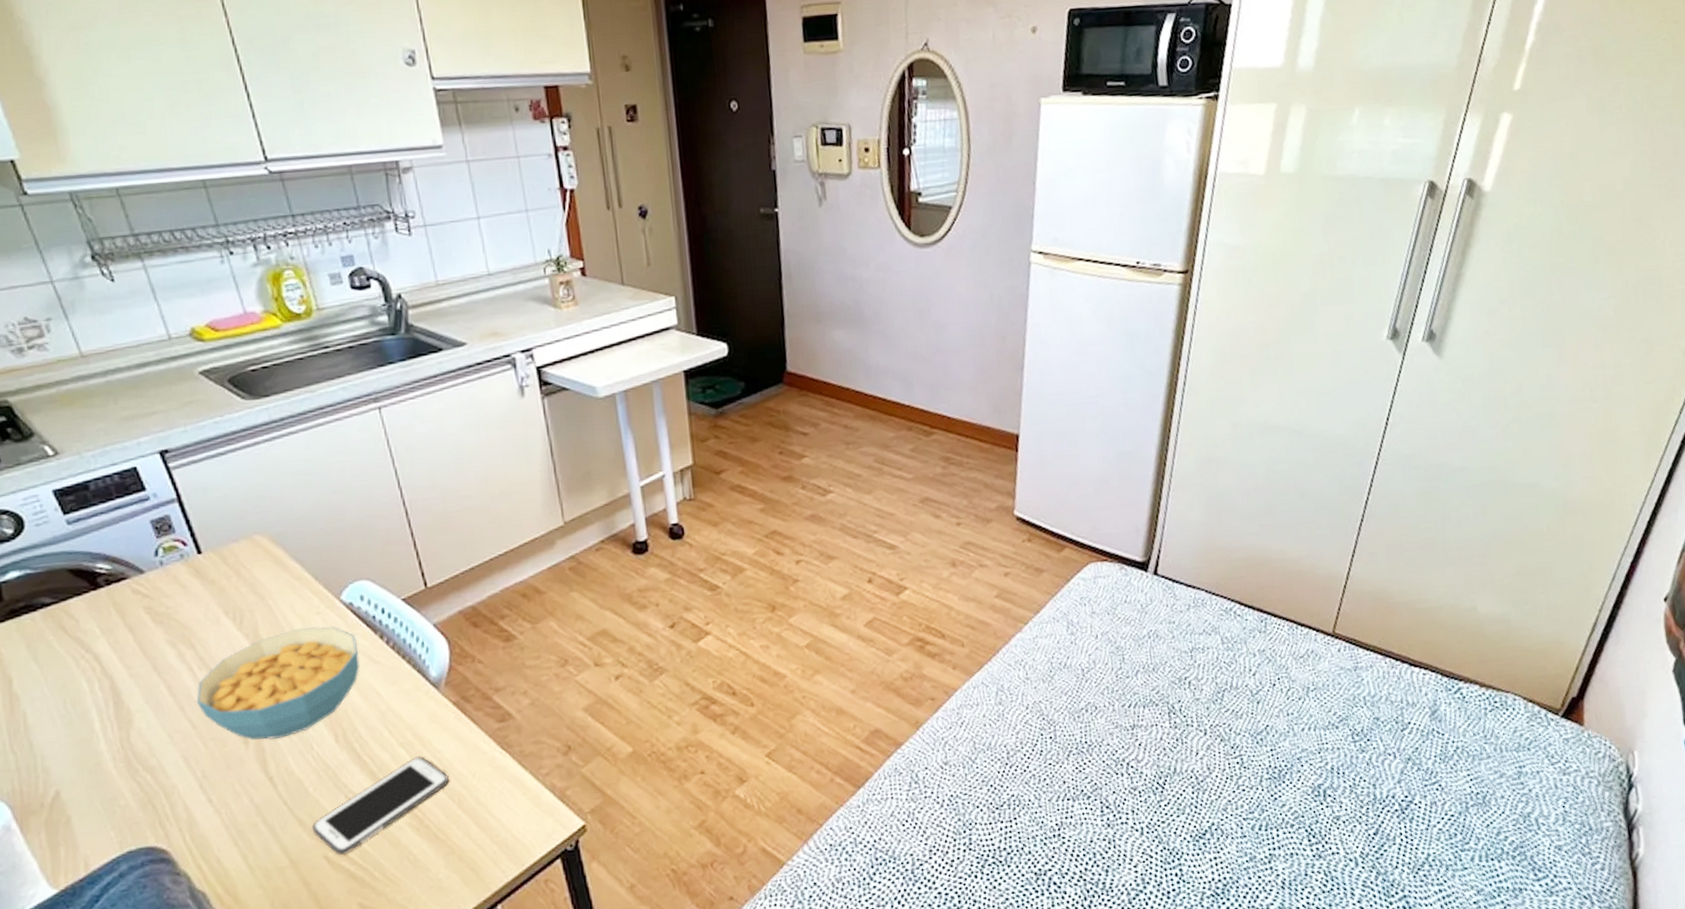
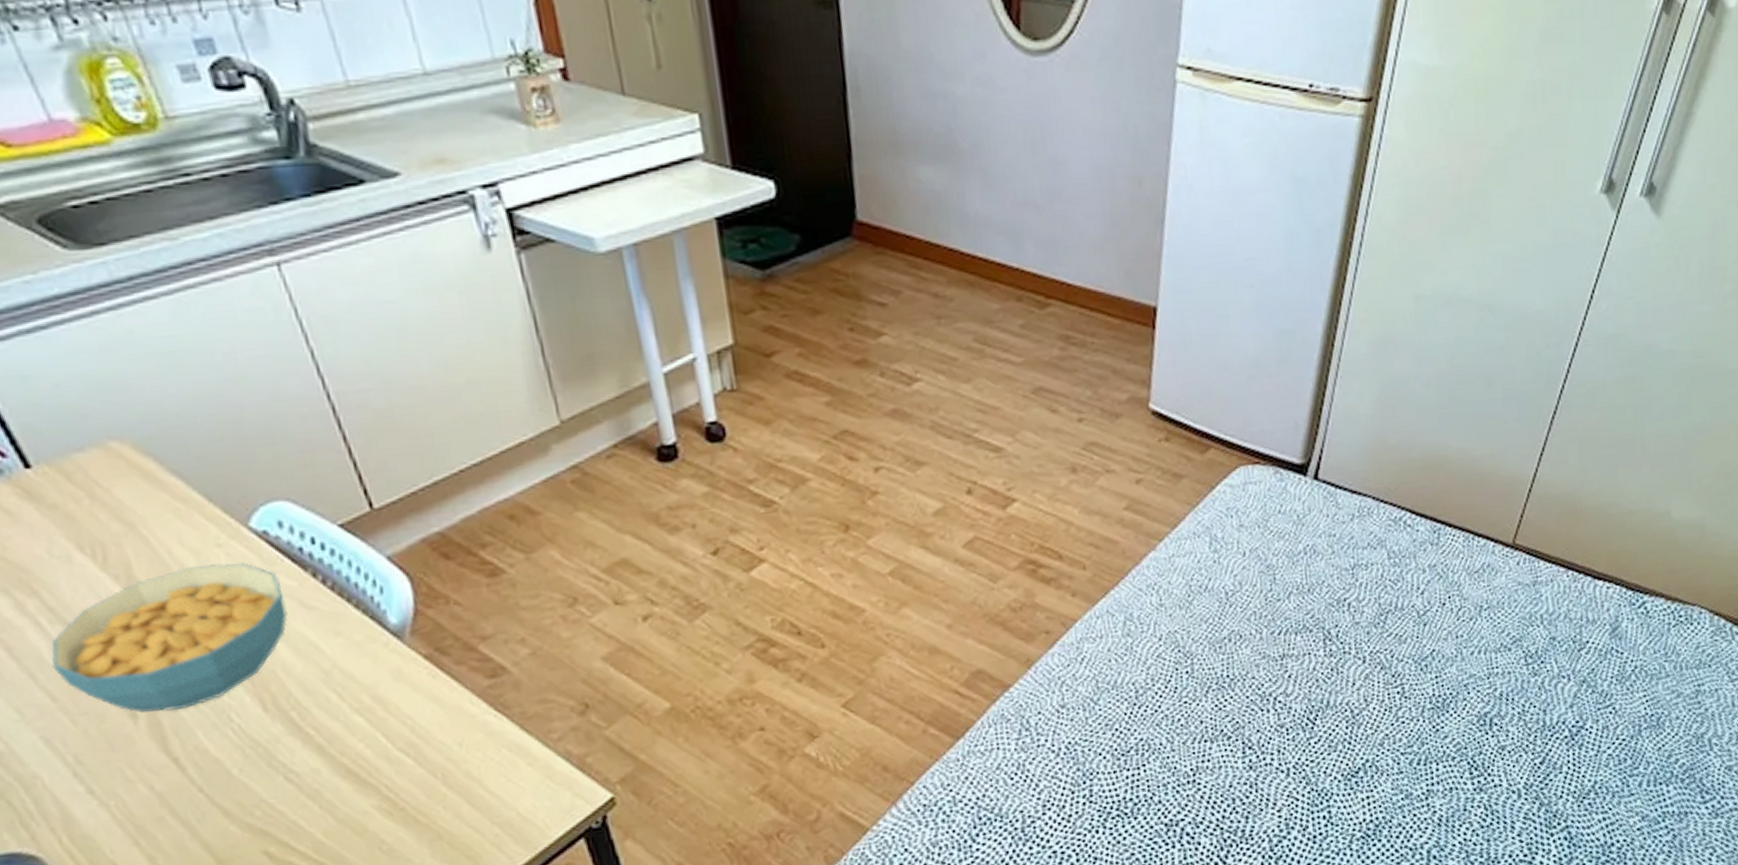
cell phone: present [312,756,449,856] -> none [242,724,427,850]

